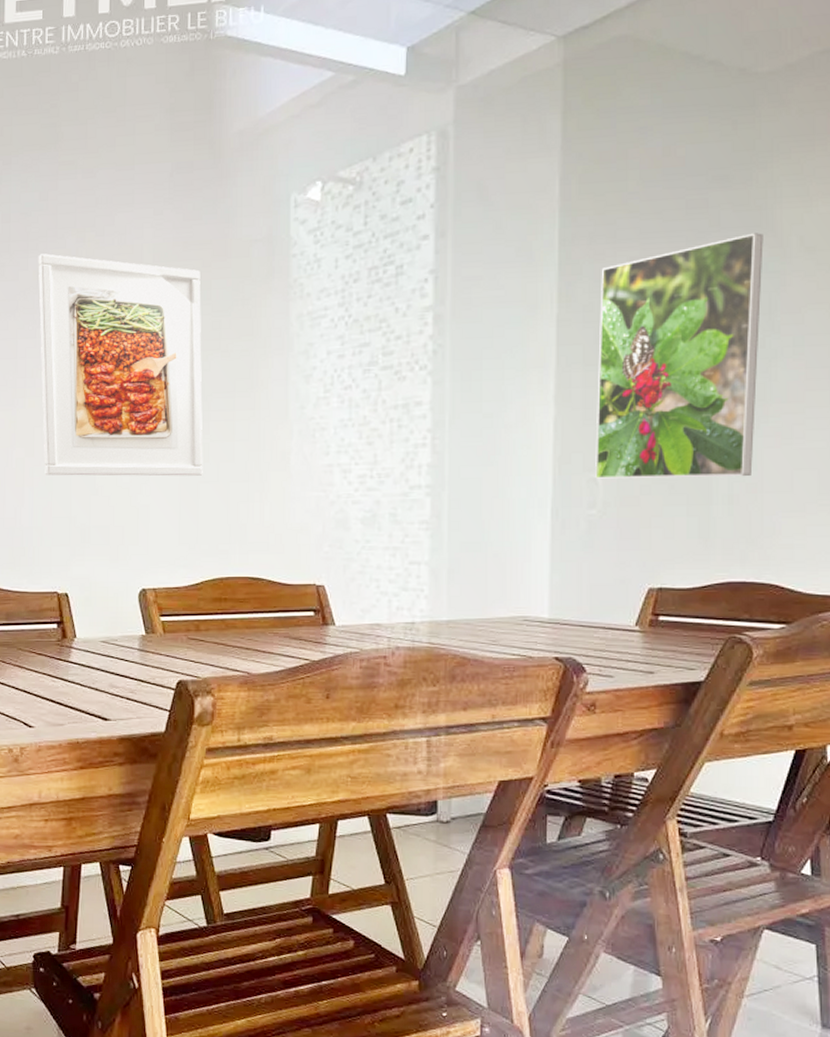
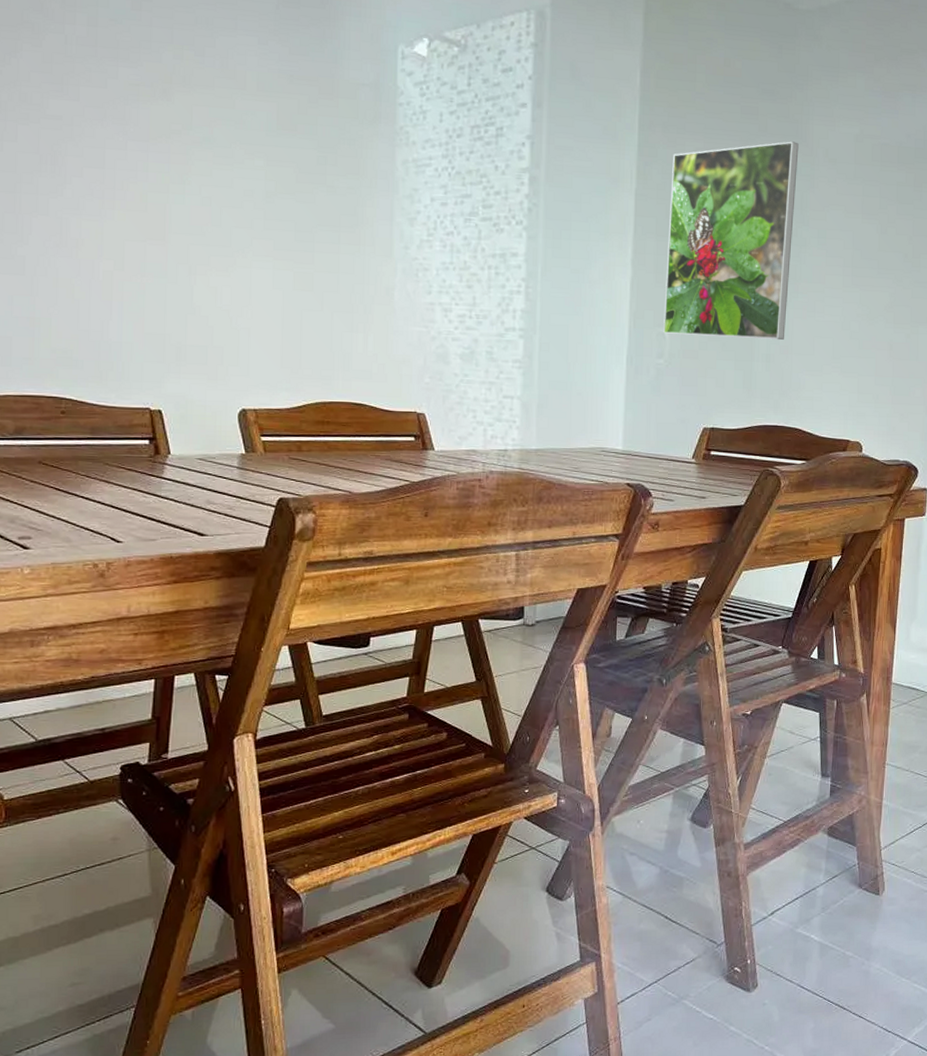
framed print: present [38,253,203,476] -> none [129,65,307,304]

